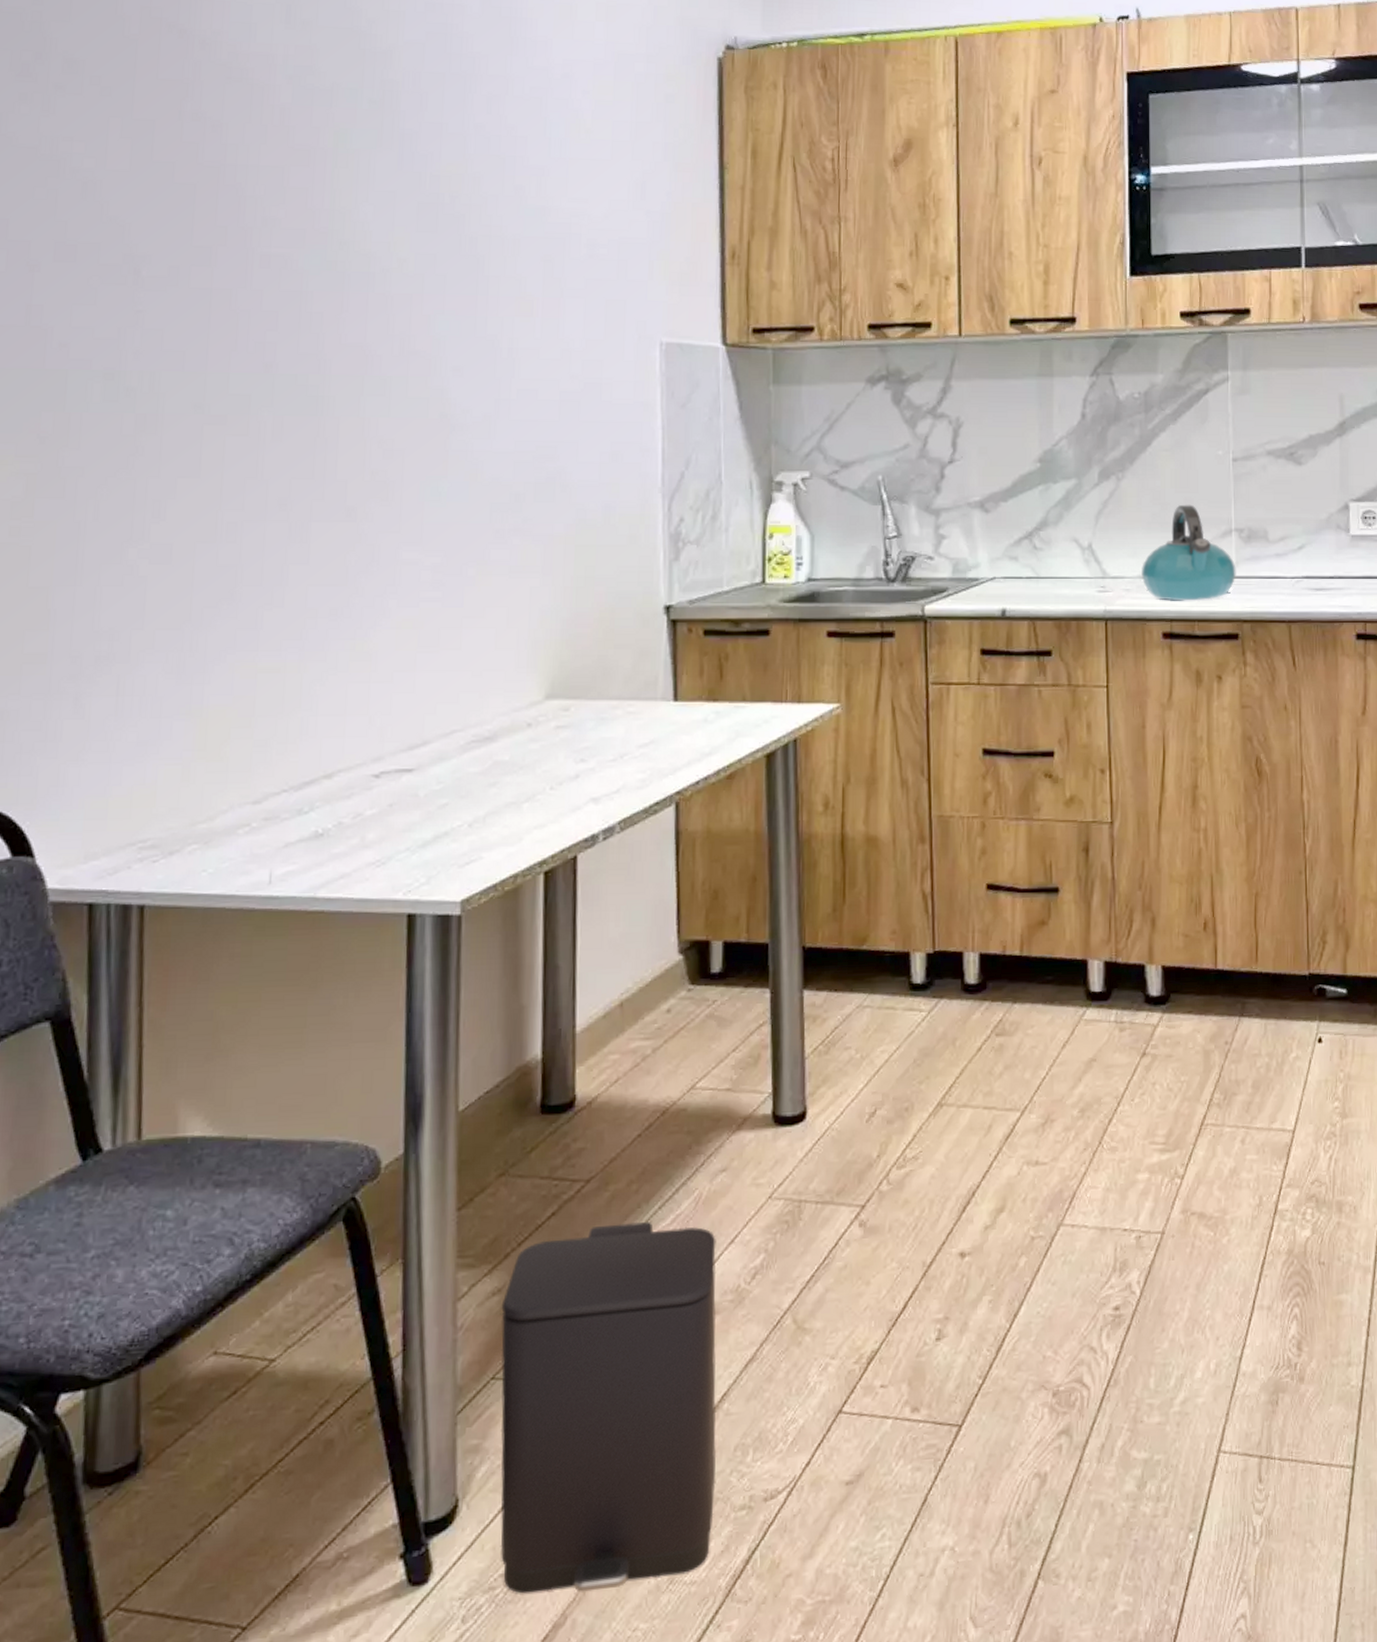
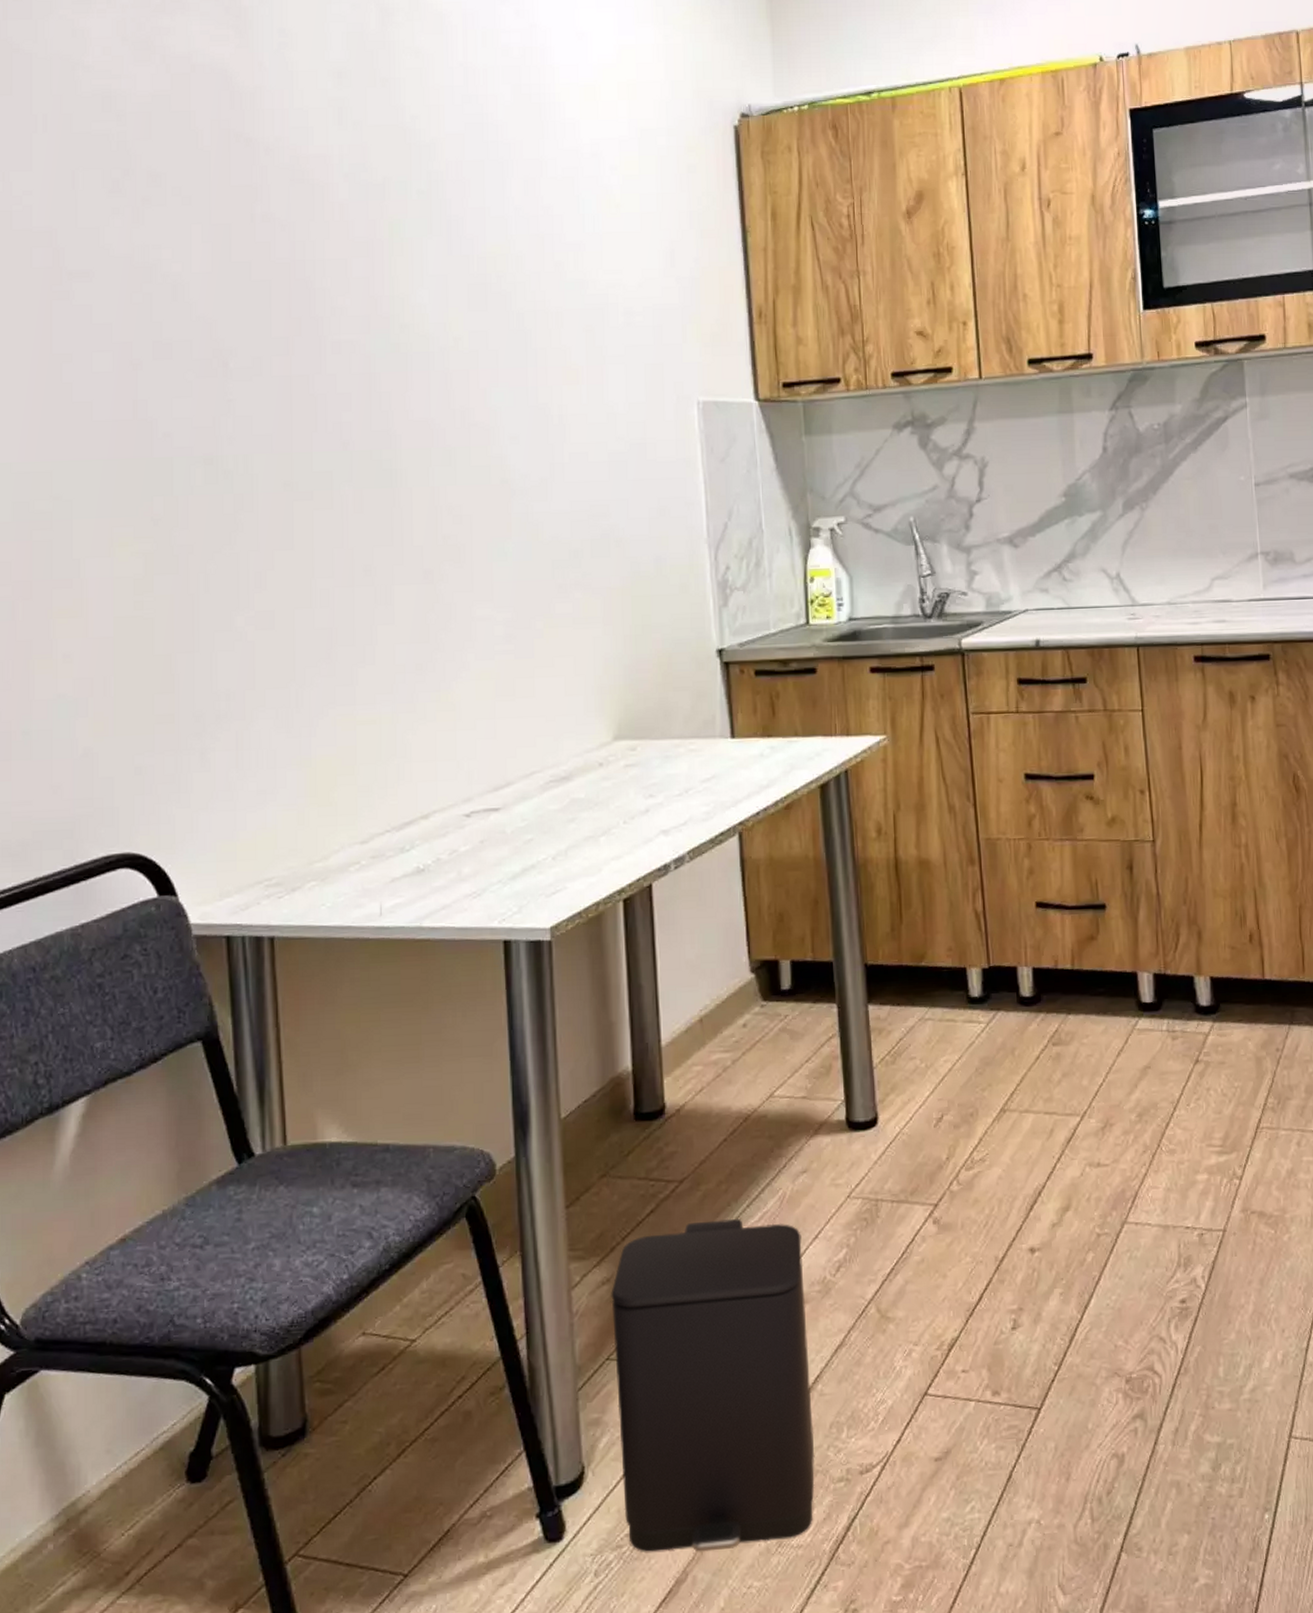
kettle: present [1142,504,1236,600] -> none [1170,530,1265,624]

